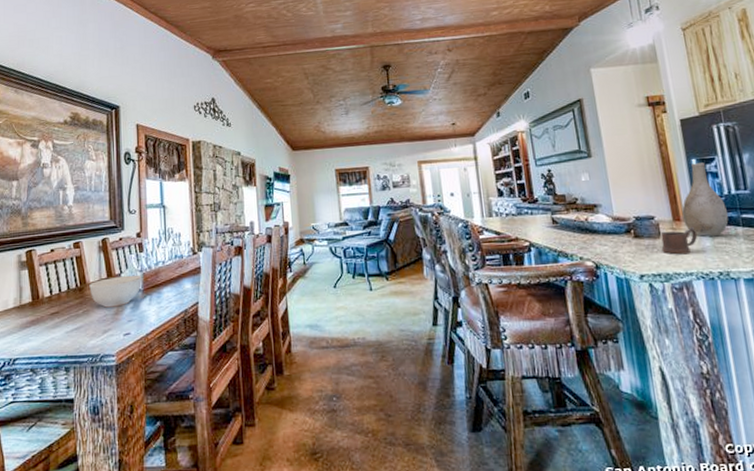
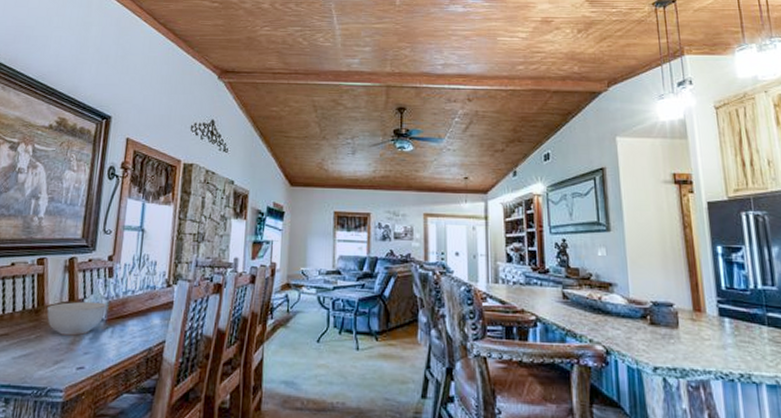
mug: present [660,226,698,255] -> none [678,319,719,350]
vase: present [682,162,729,237] -> none [704,251,753,334]

